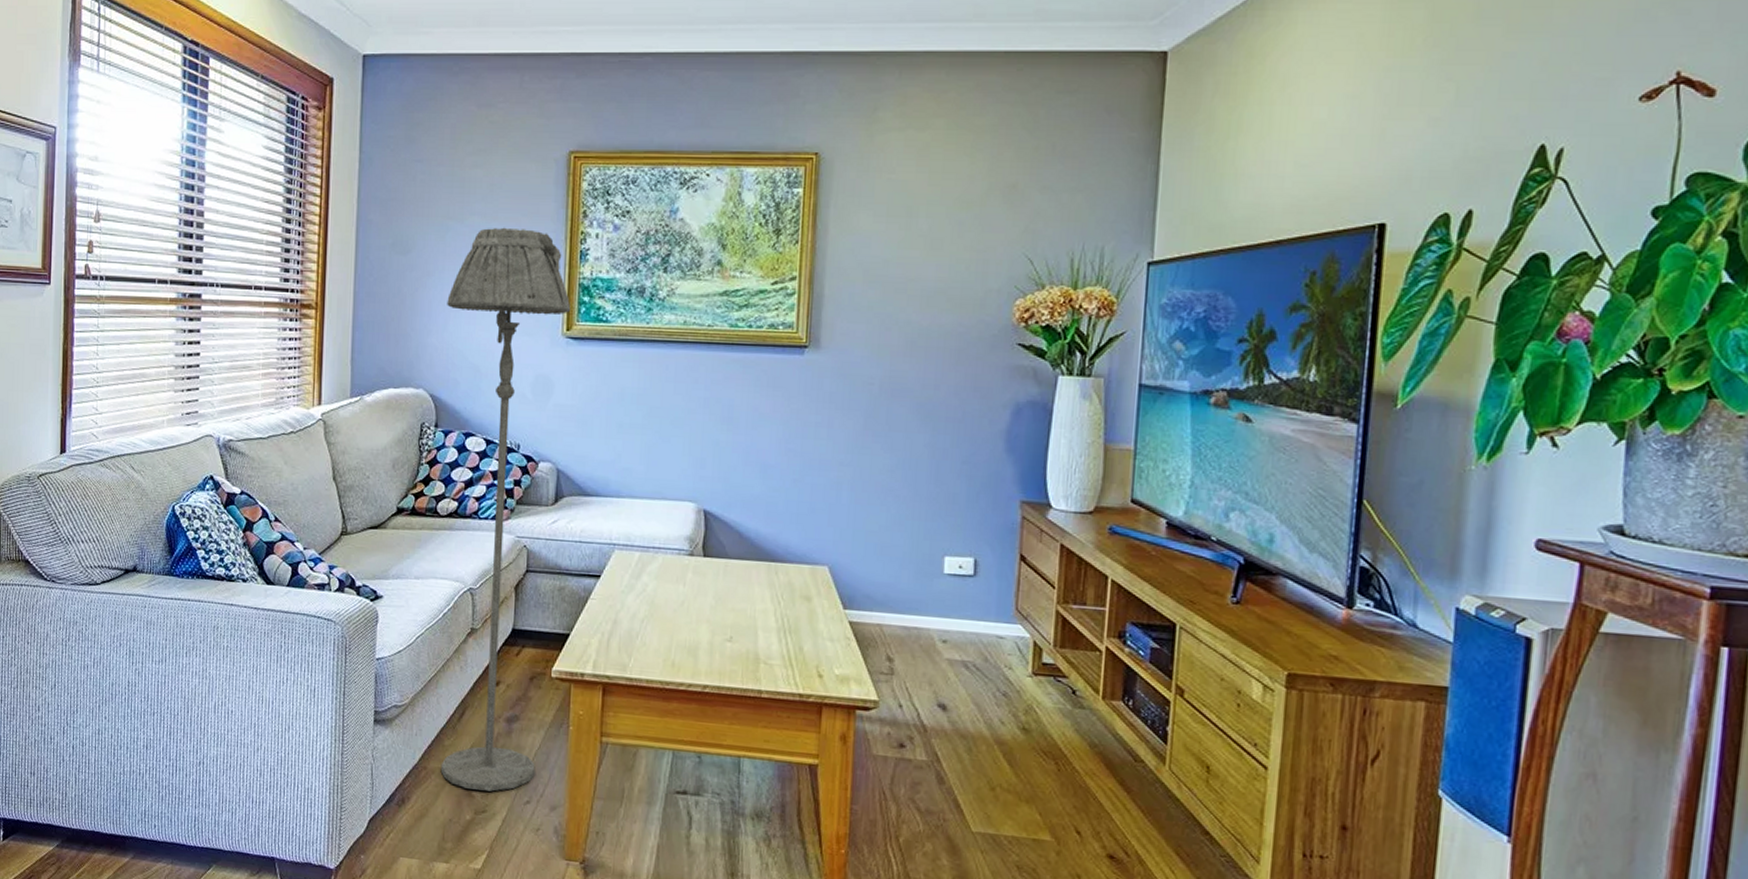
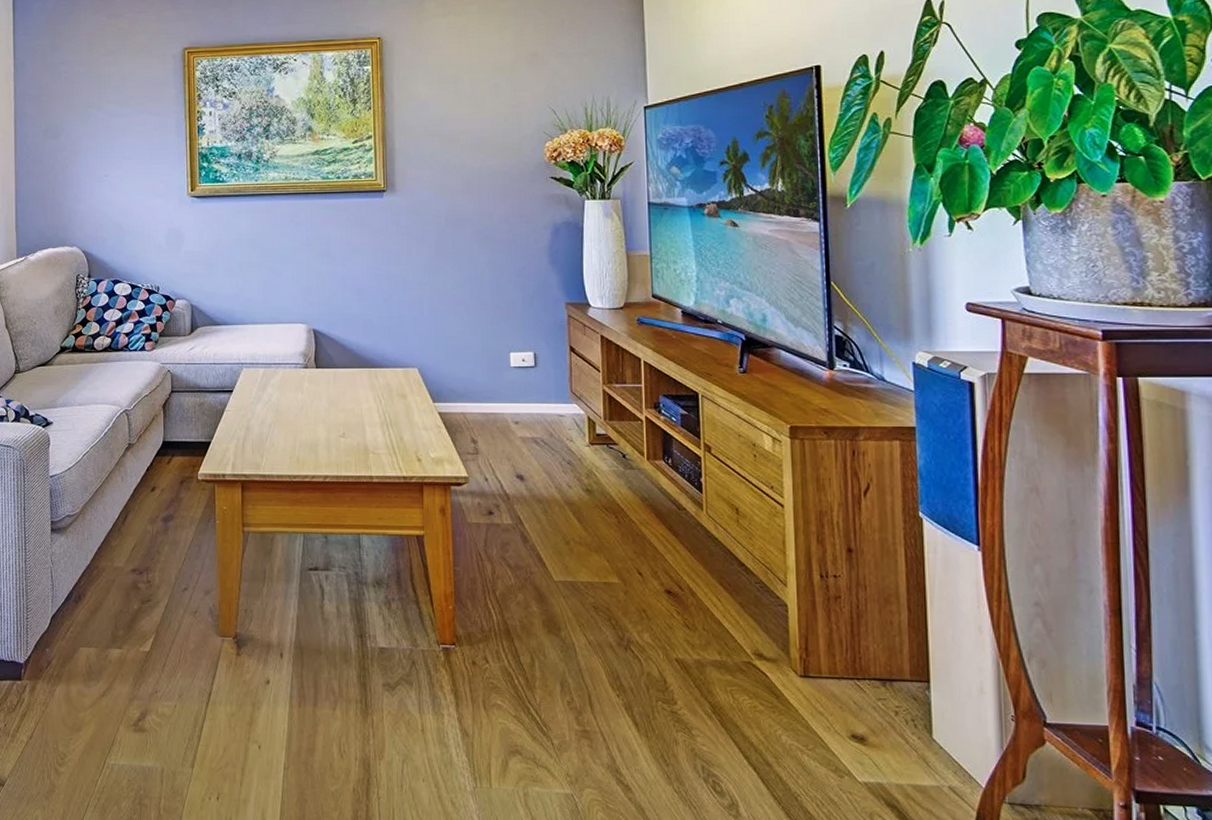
floor lamp: present [440,227,571,792] -> none [92,111,194,583]

